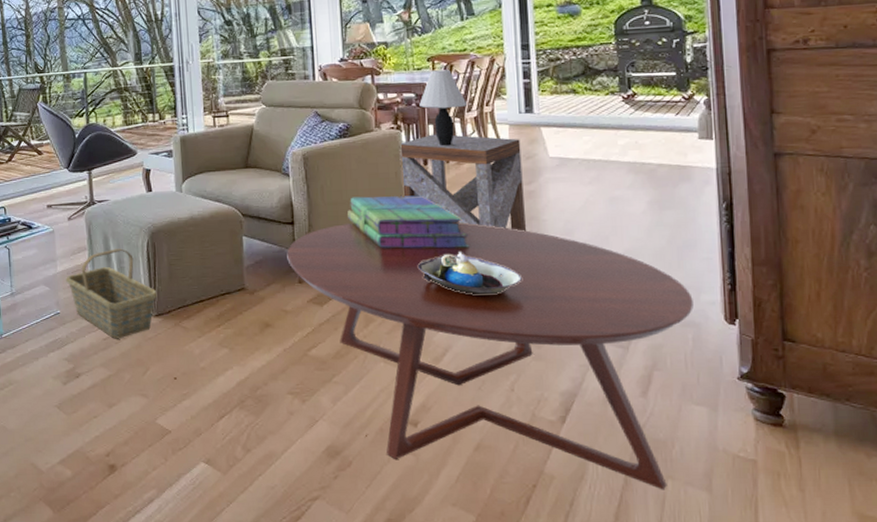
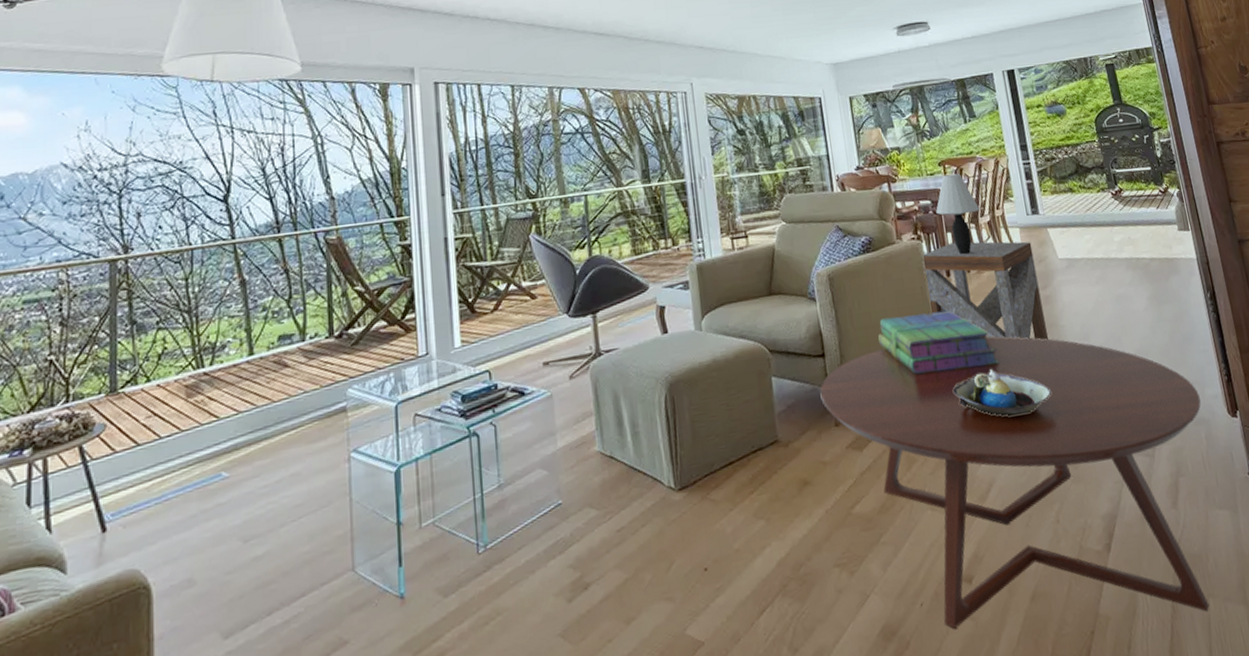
basket: present [66,248,157,339] -> none [568,408,680,529]

